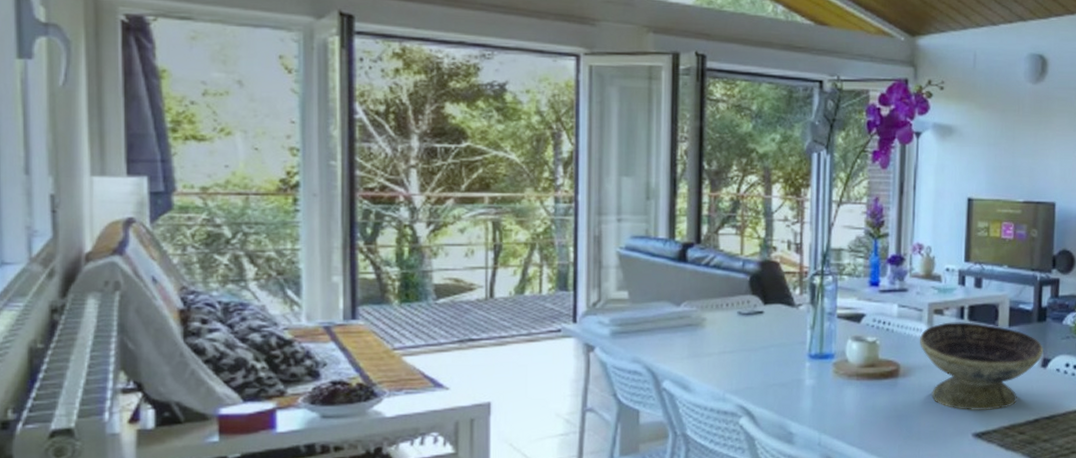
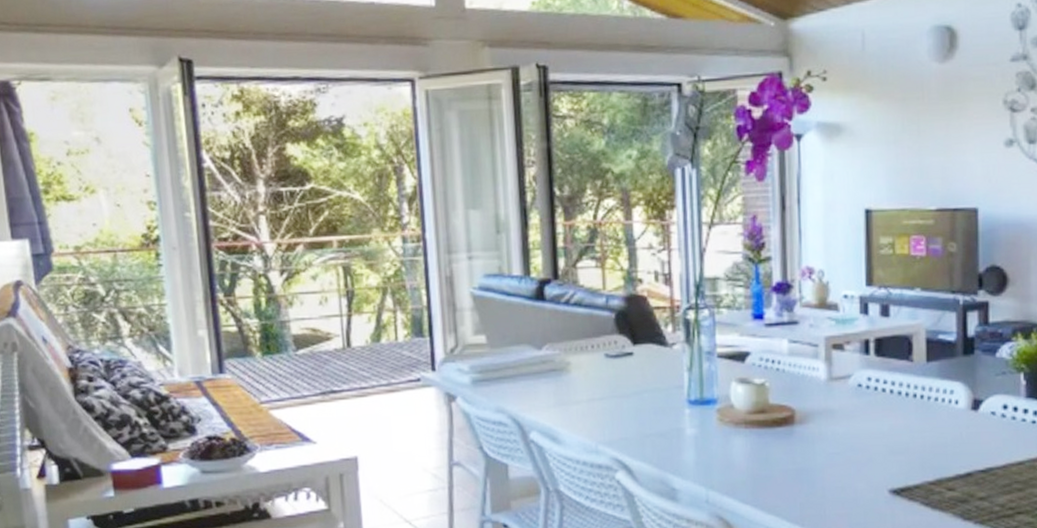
decorative bowl: present [919,322,1044,411] -> none [816,358,974,464]

